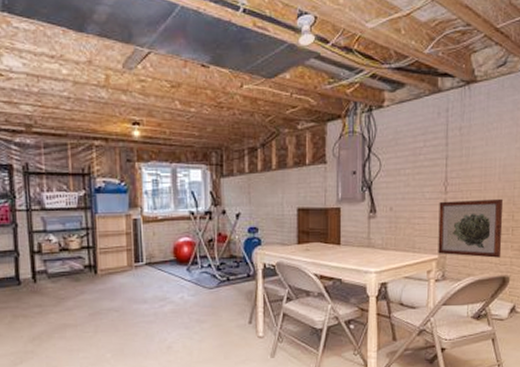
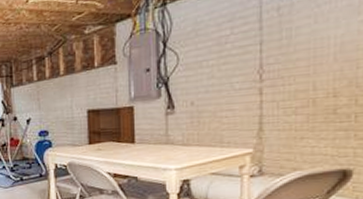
wall art: present [438,198,503,258] -> none [252,81,342,150]

